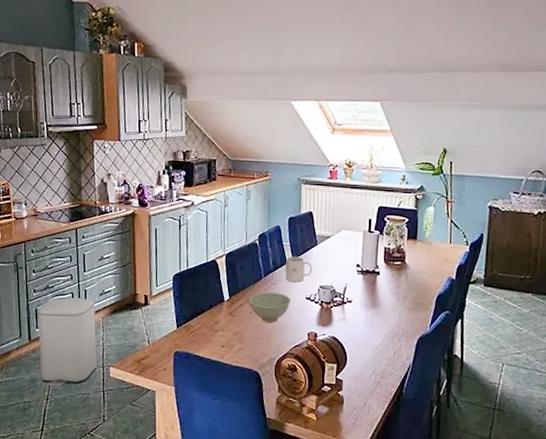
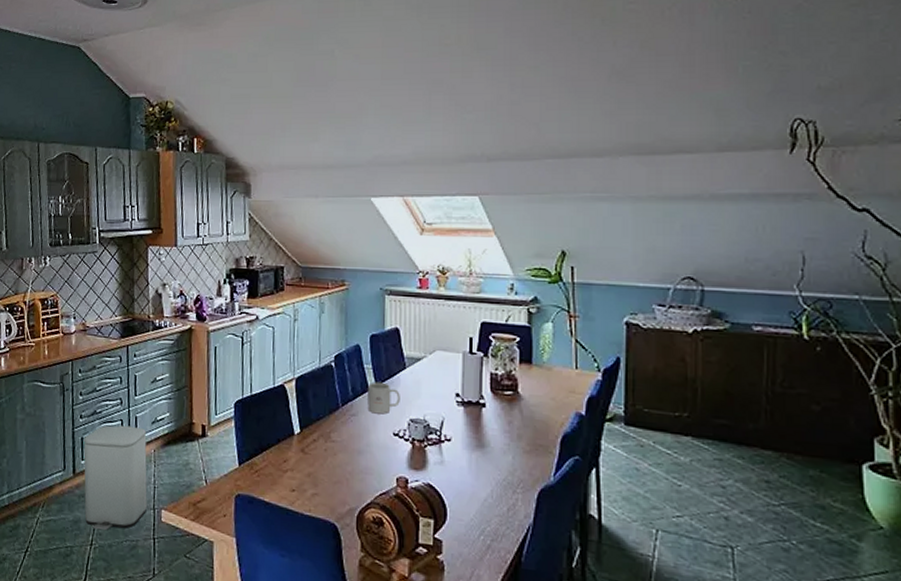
bowl: present [249,292,291,323] -> none [323,425,375,464]

